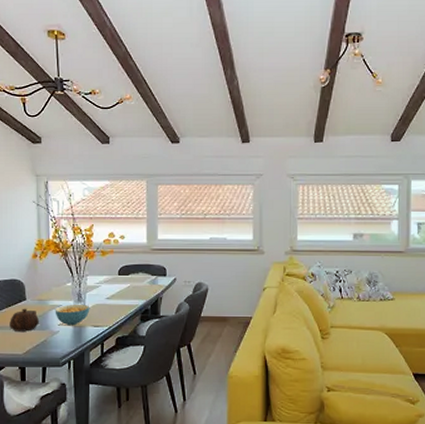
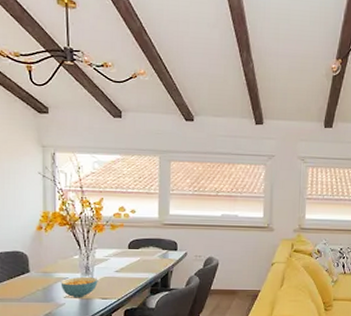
teapot: present [10,308,39,332] -> none [11,280,43,304]

